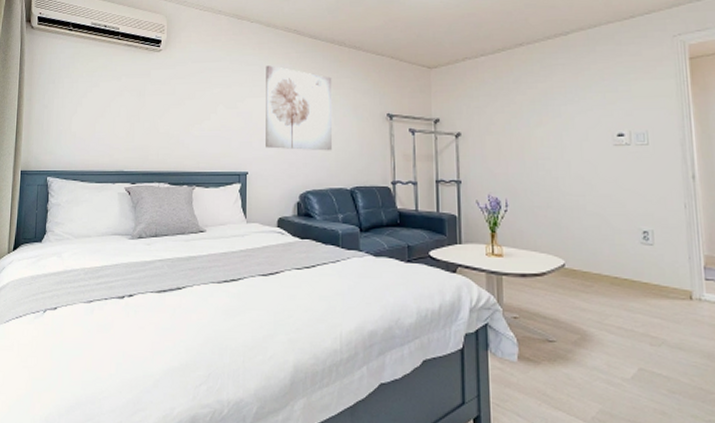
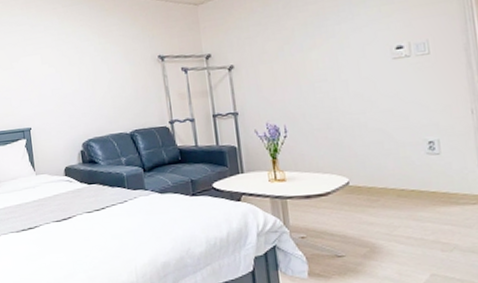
wall art: present [266,65,333,151] -> none [35,22,108,103]

